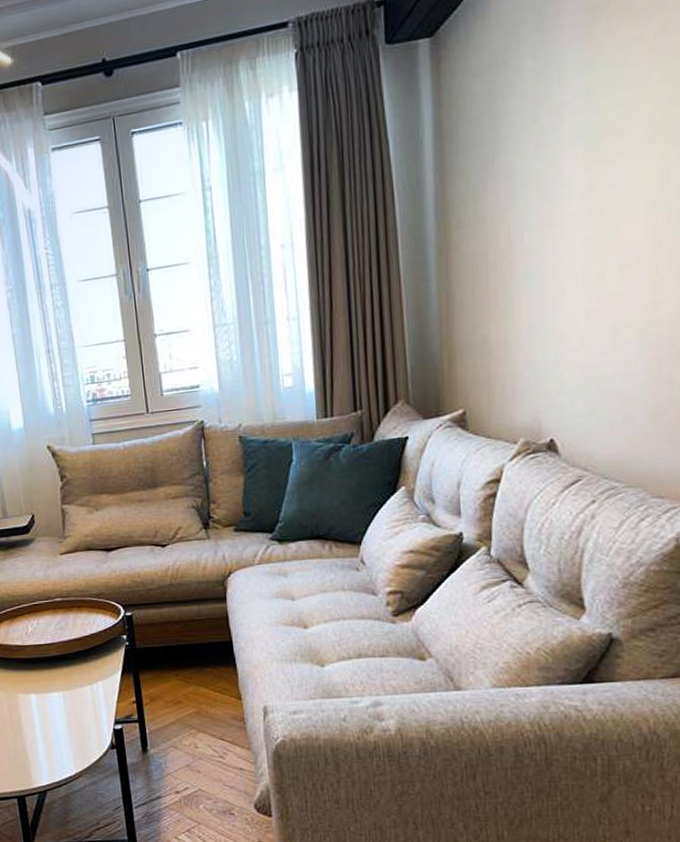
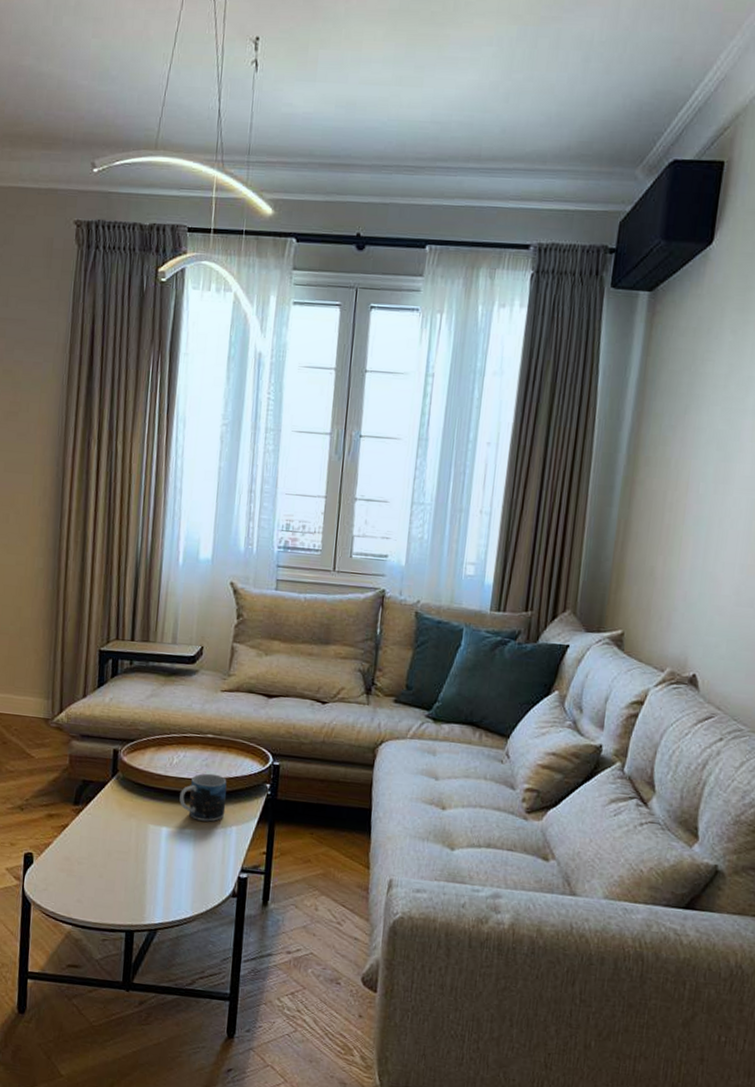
mug: none [41,635,89,682] -> present [179,773,227,822]

